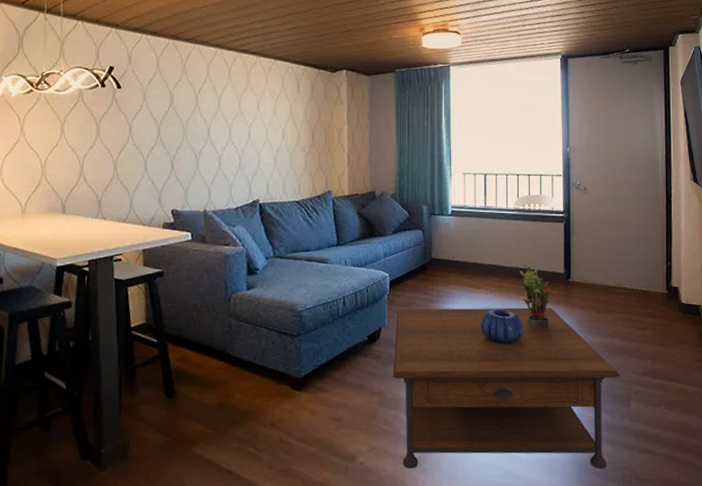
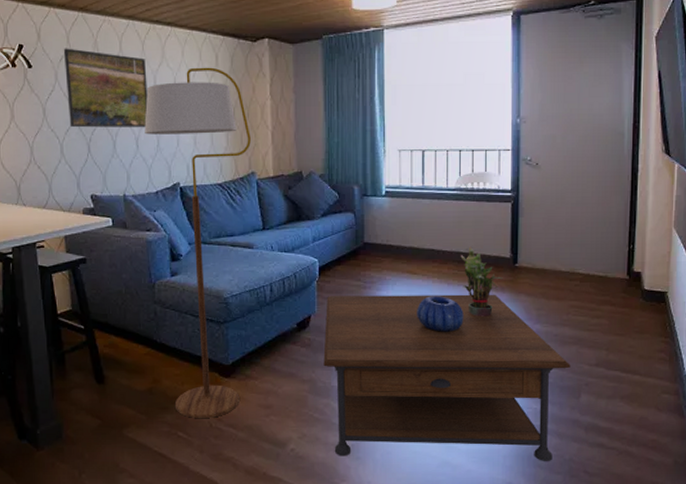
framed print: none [152,71,232,148] -> present [63,48,148,128]
floor lamp: none [227,93,328,434] -> present [144,67,251,419]

